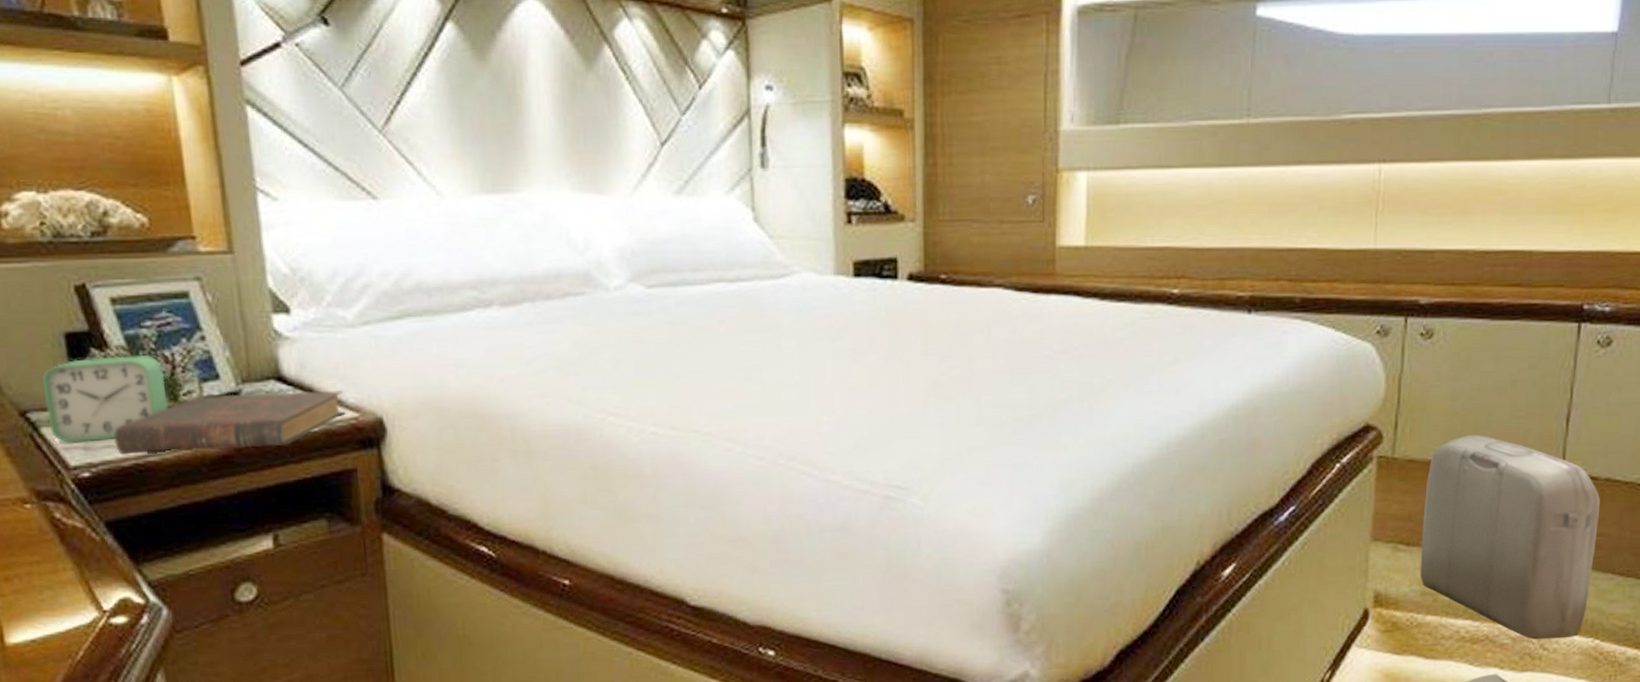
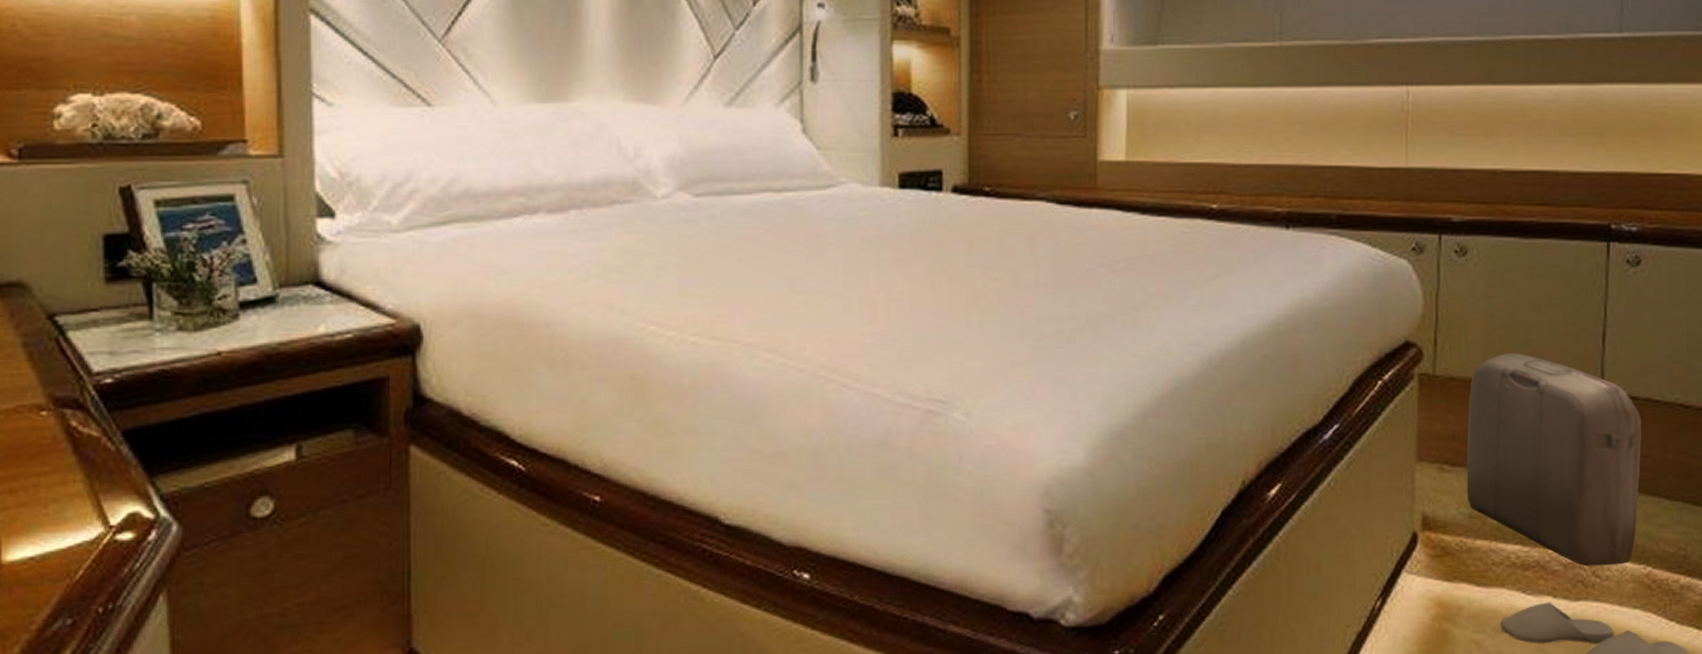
alarm clock: present [42,354,168,443] -> none [75,257,201,348]
book: present [113,391,346,455] -> none [141,297,382,360]

